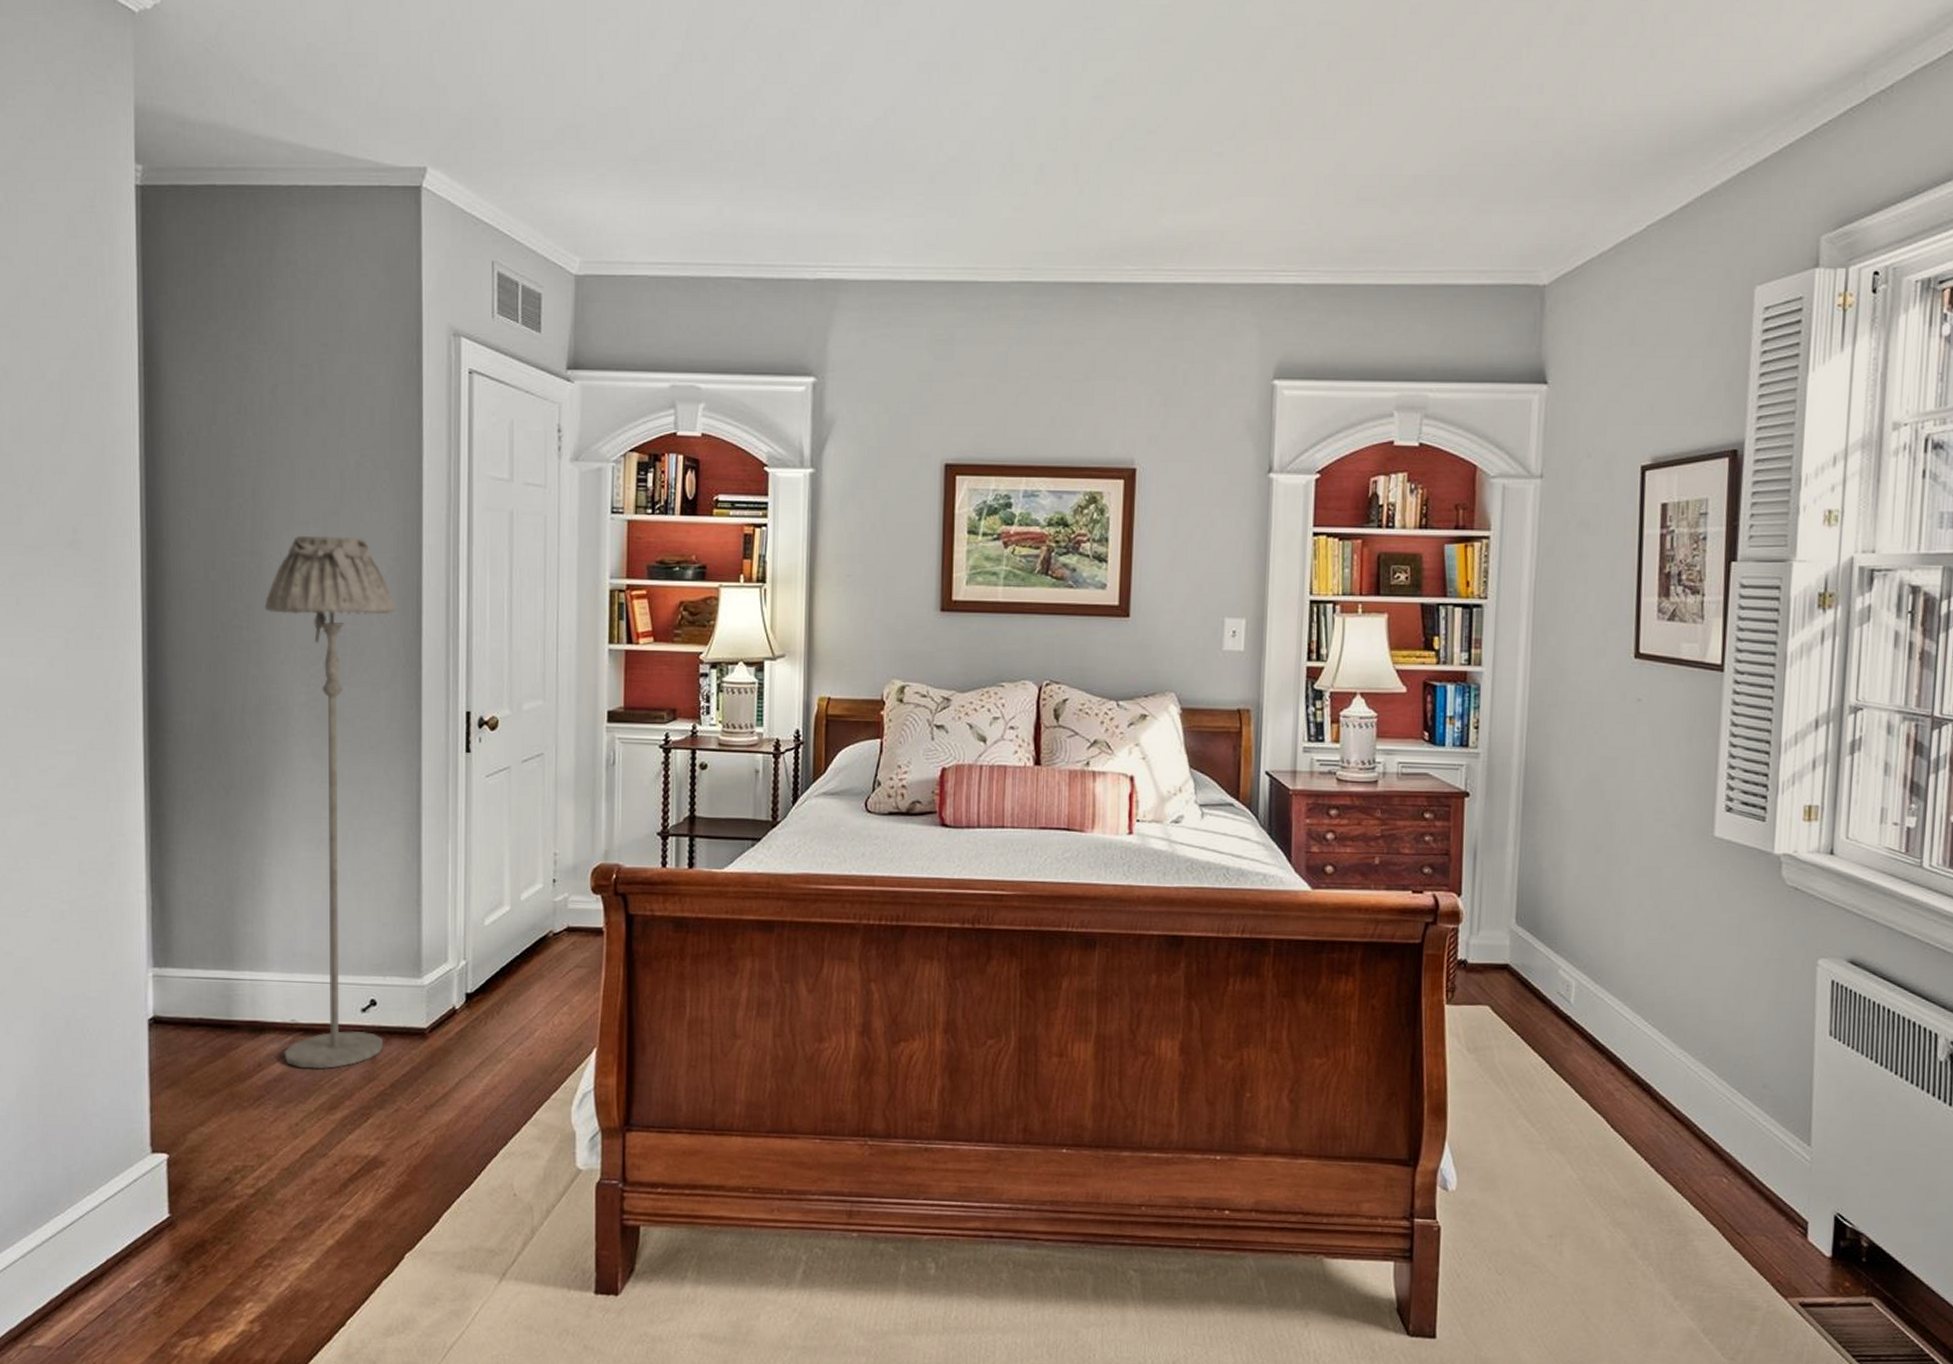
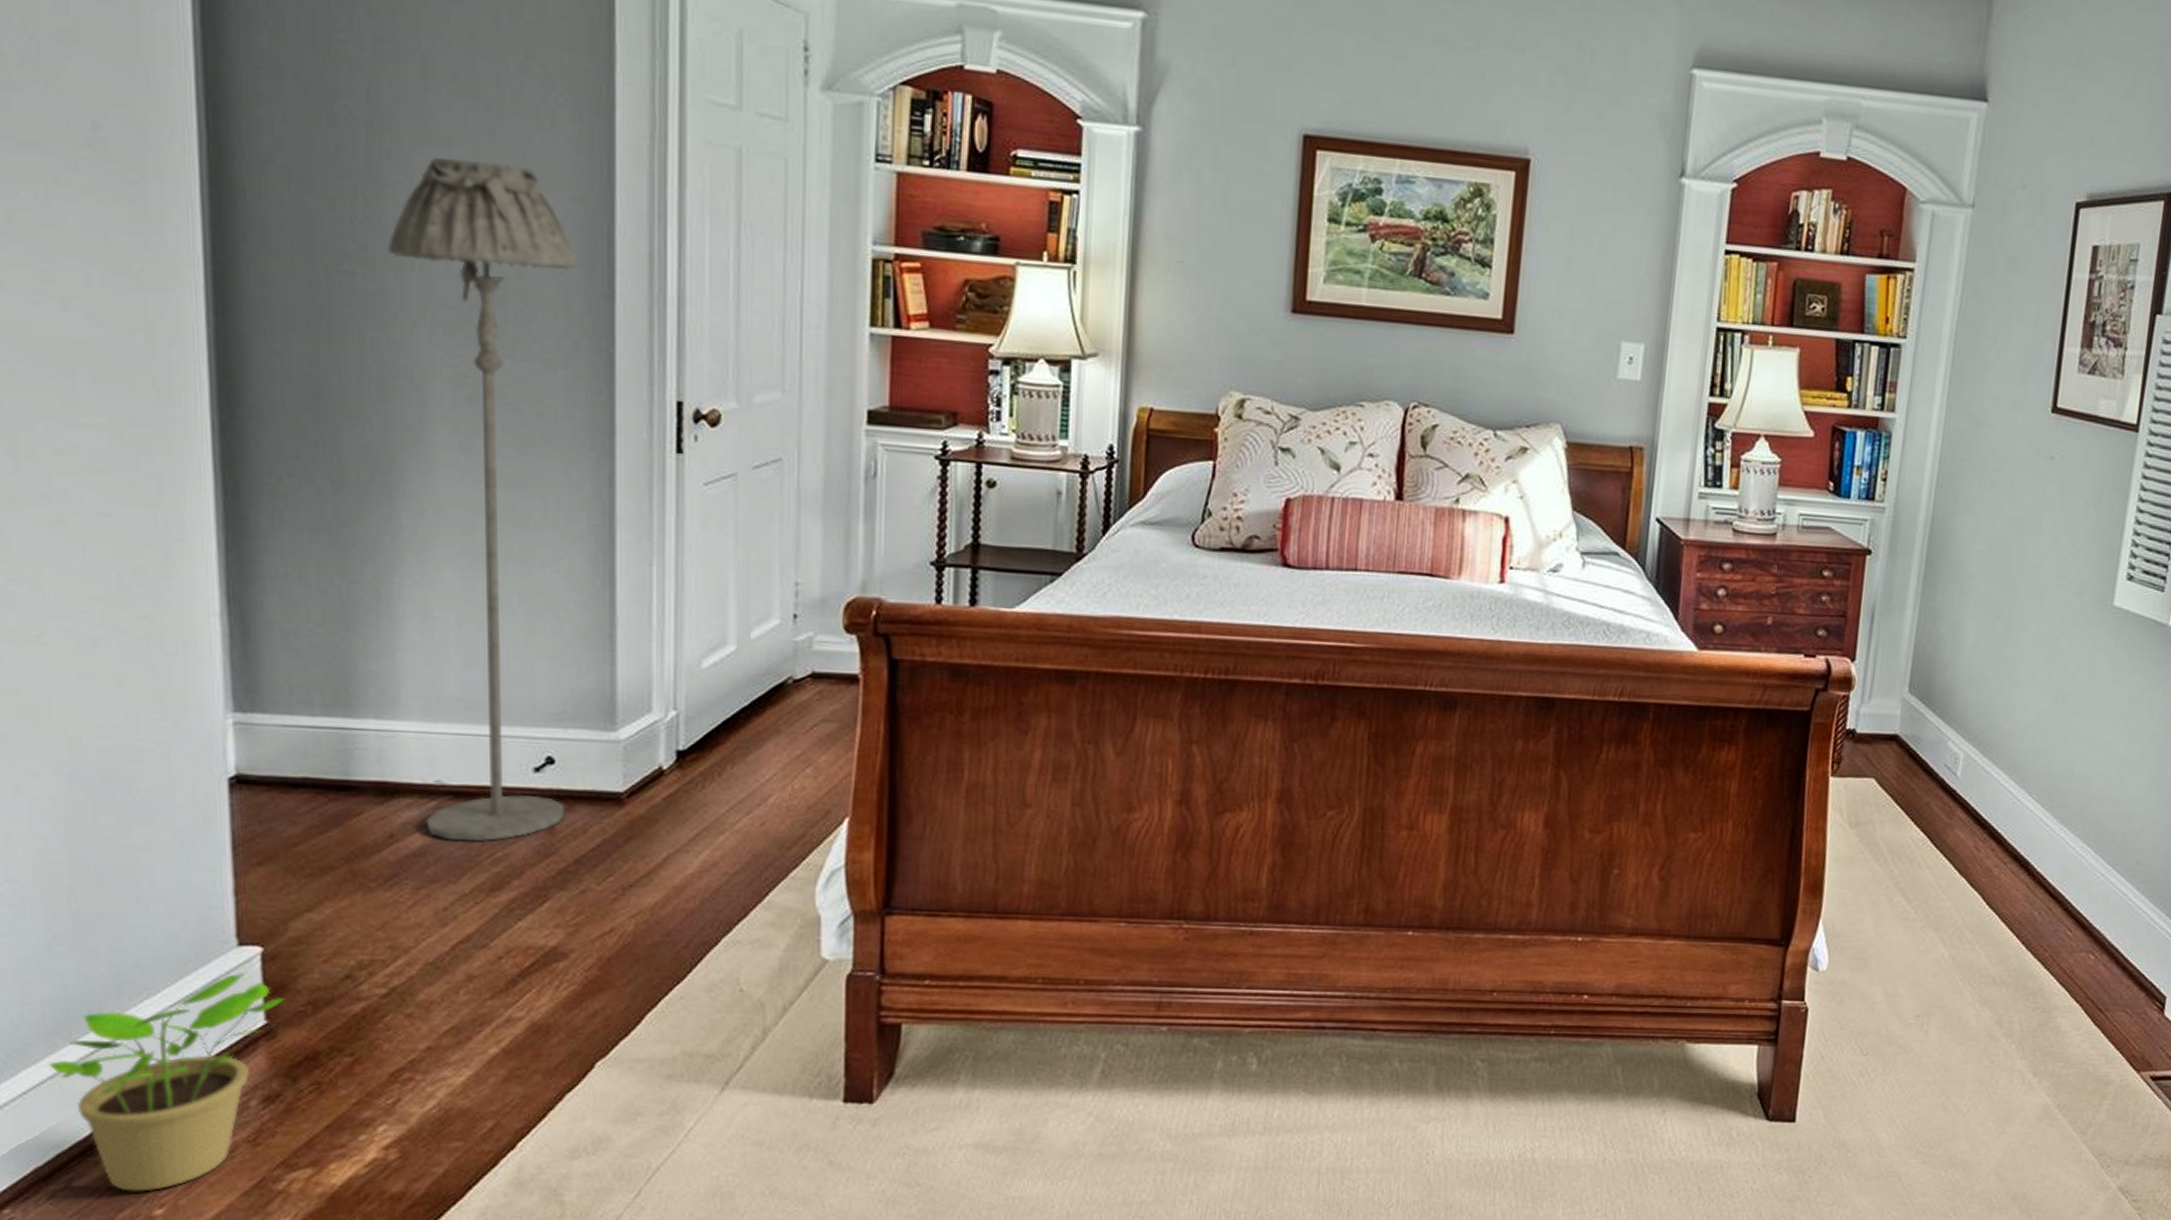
potted plant: none [22,1175,184,1352] -> present [49,972,287,1192]

